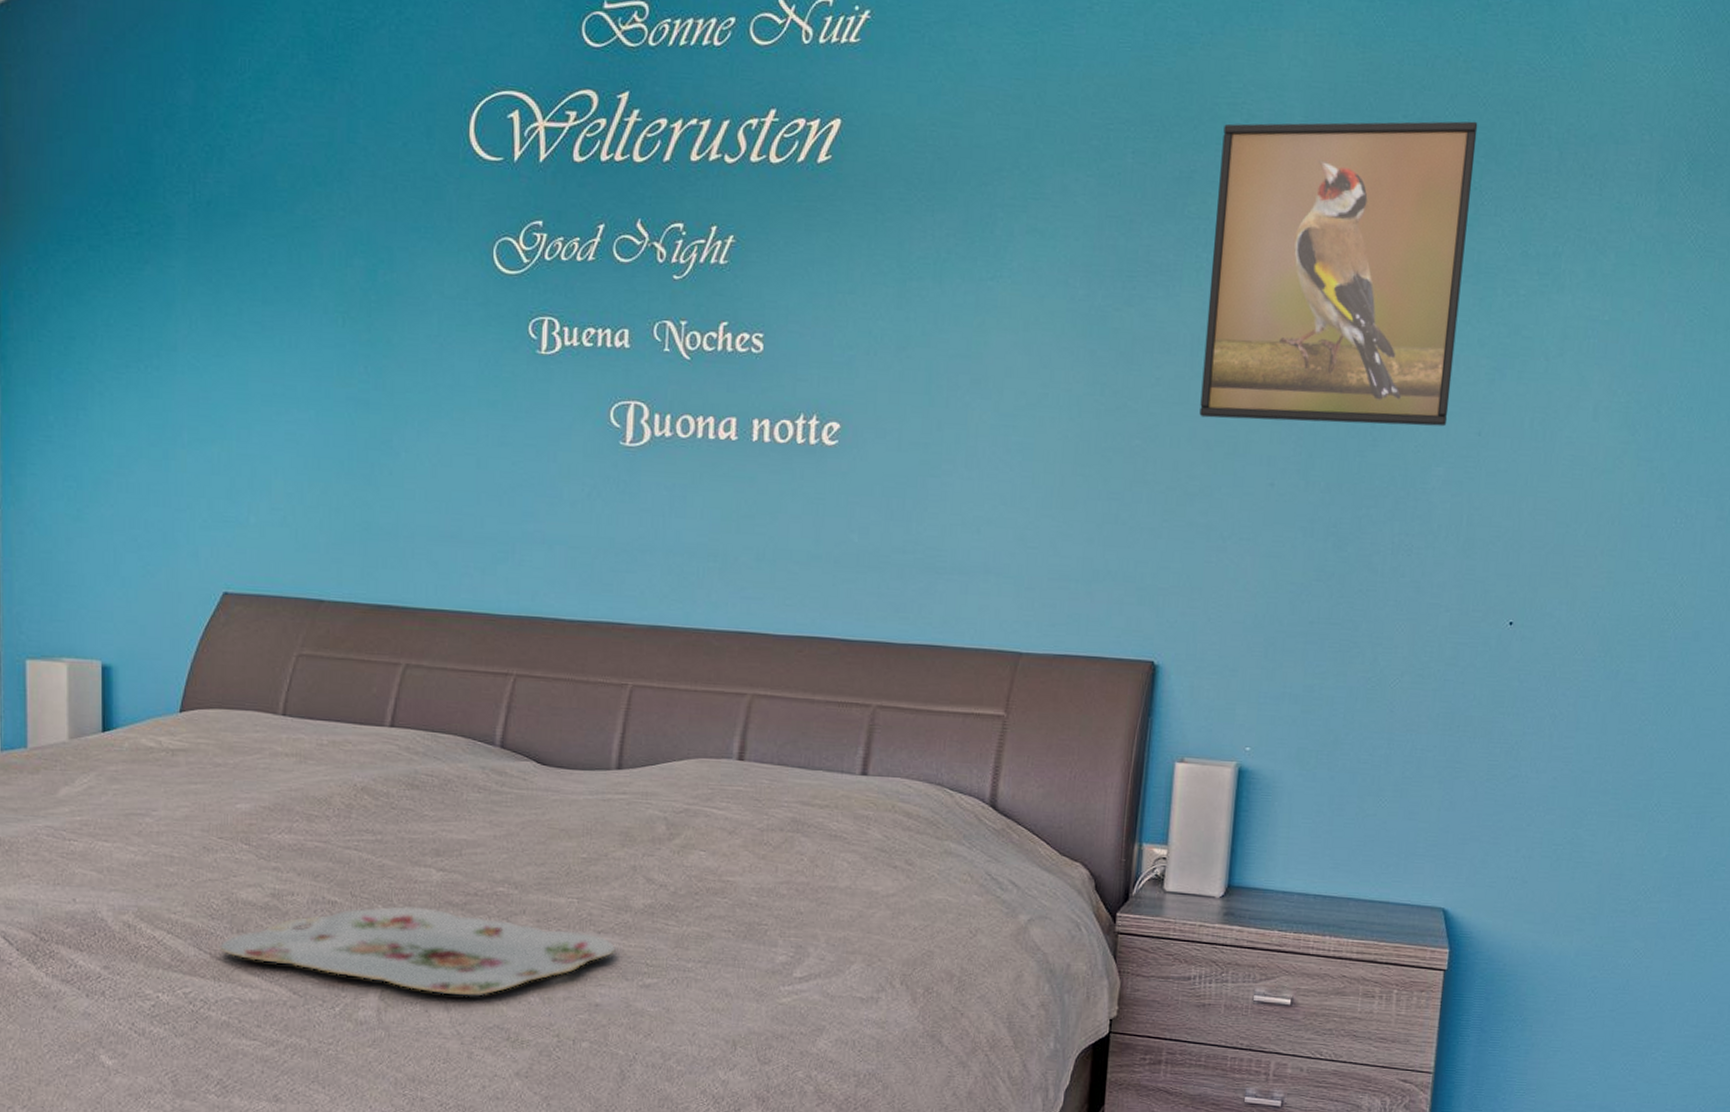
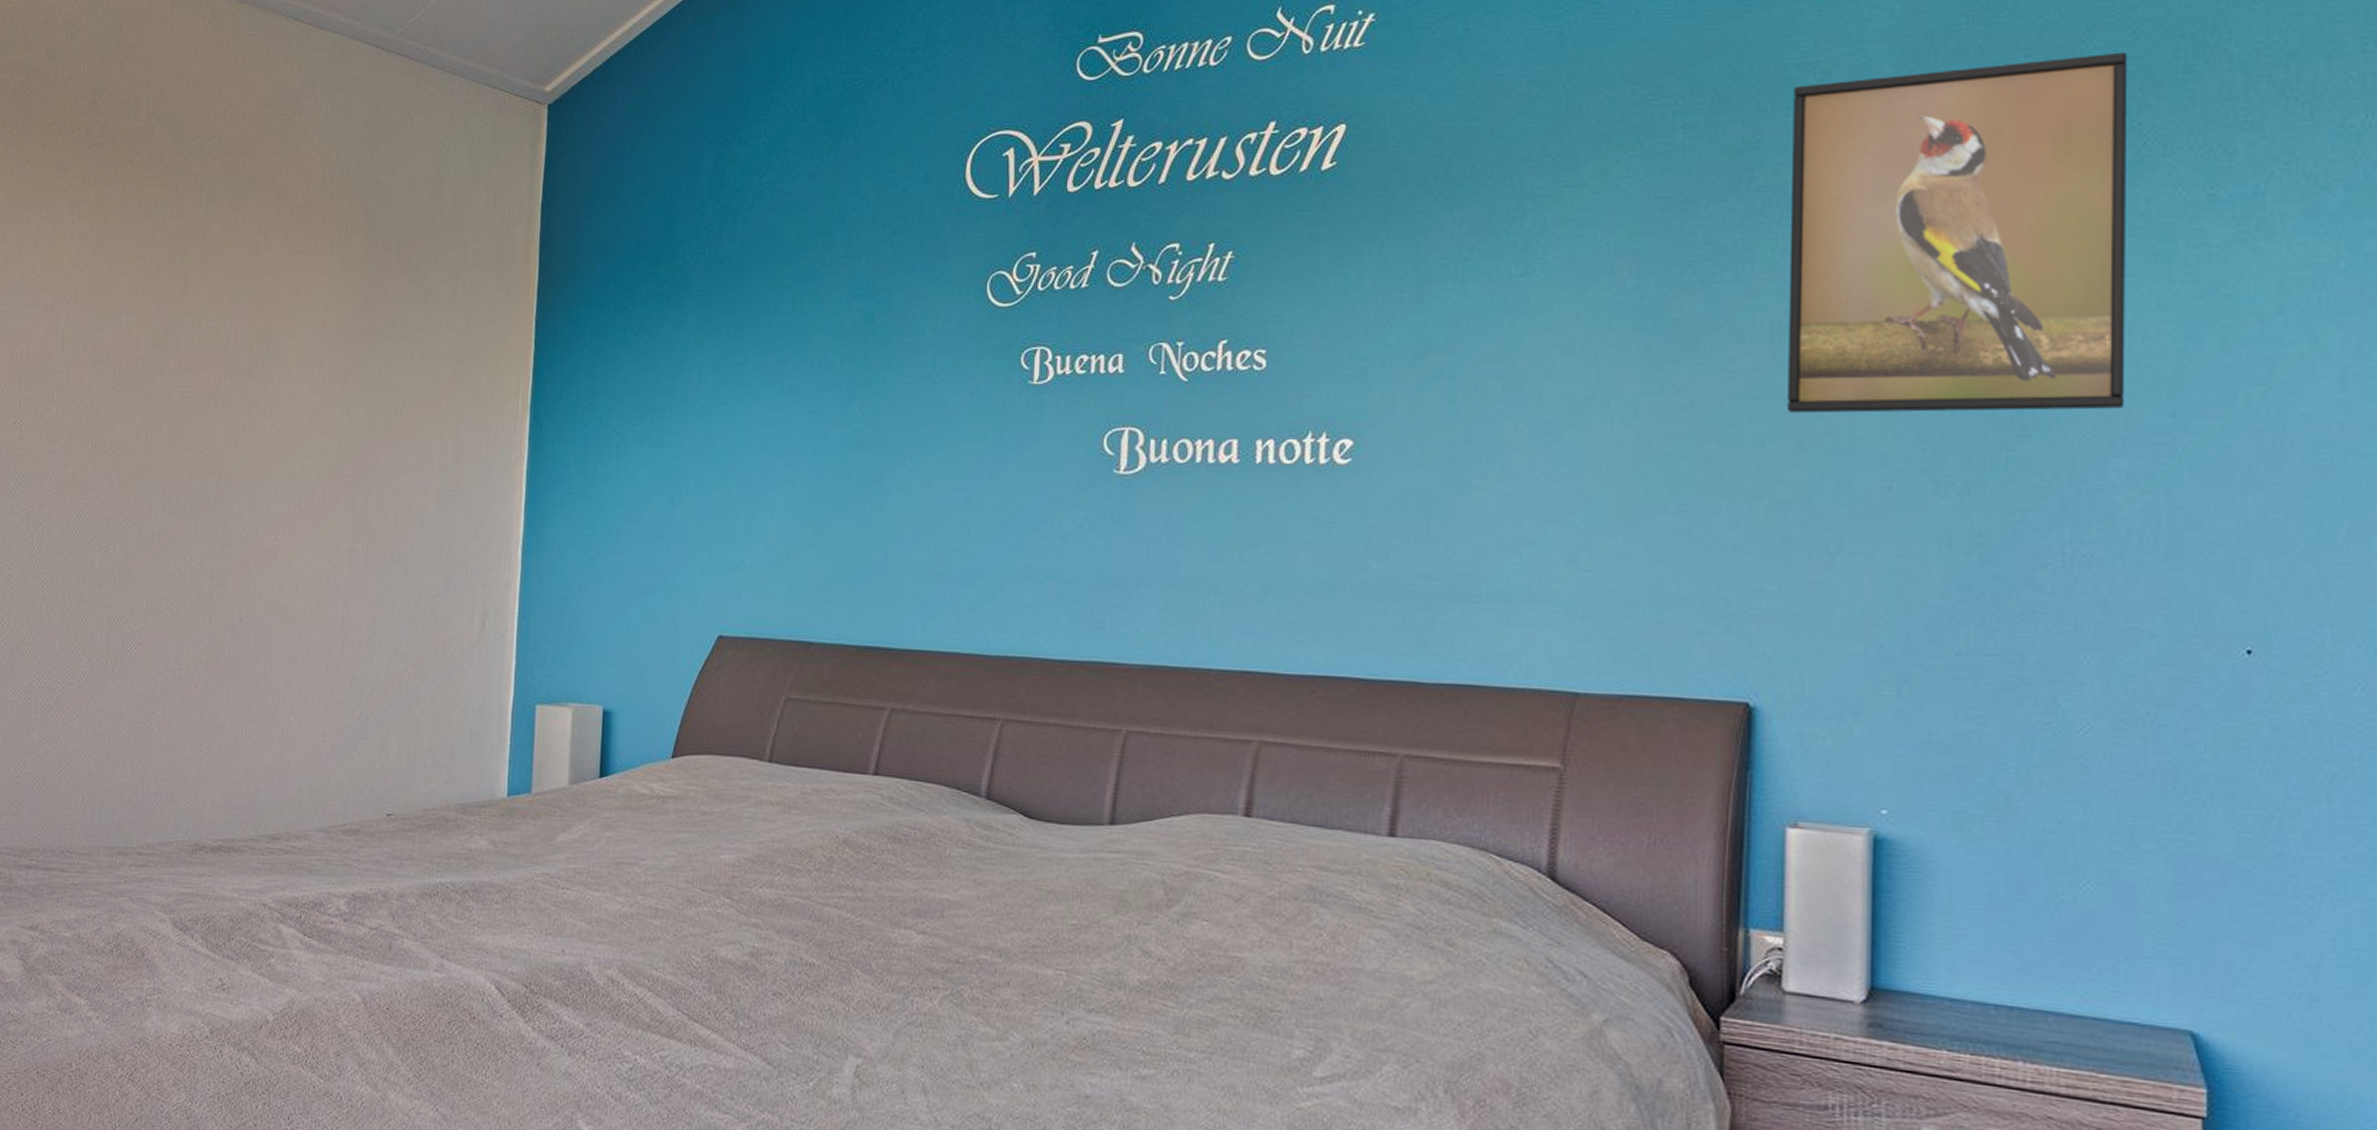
serving tray: present [220,906,616,997] -> none [697,971,1108,1079]

